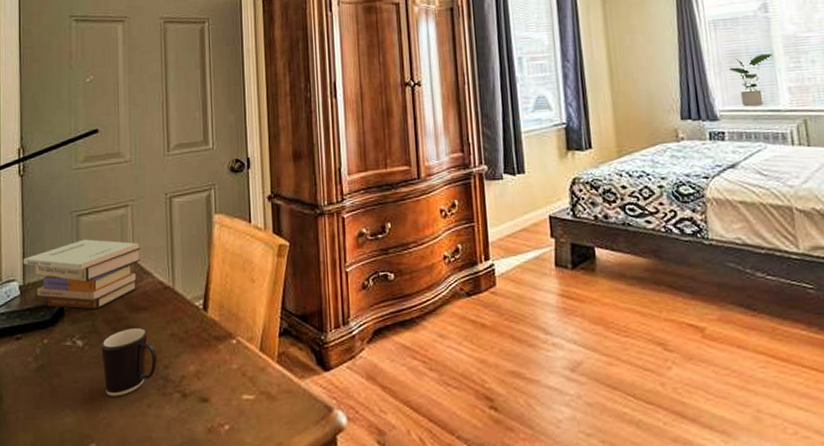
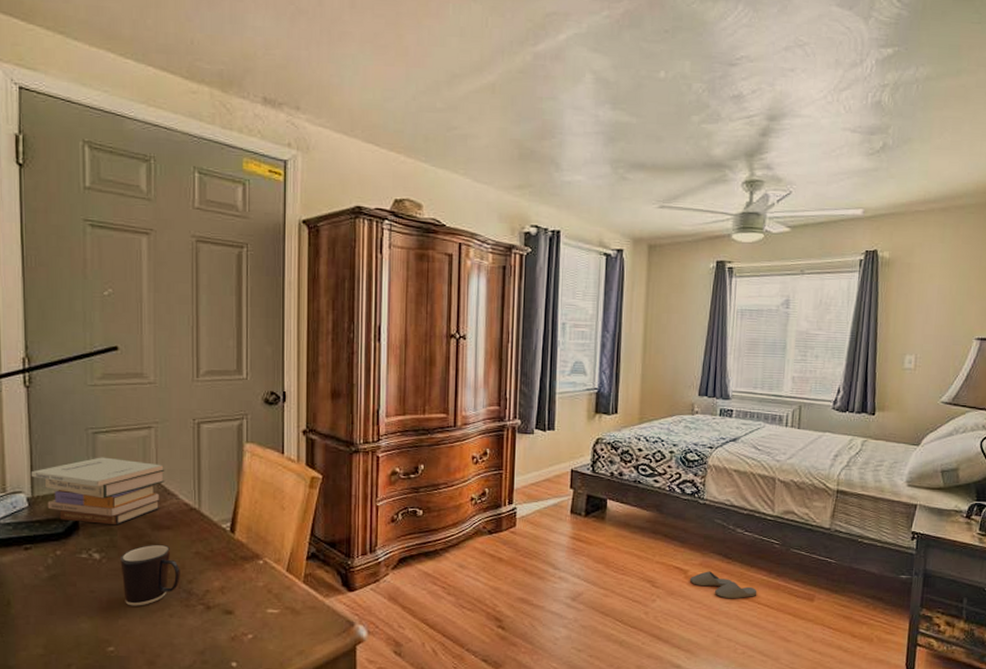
slippers: none [708,327,798,362] -> present [689,571,757,599]
potted plant: present [729,53,773,107] -> none [747,345,785,391]

